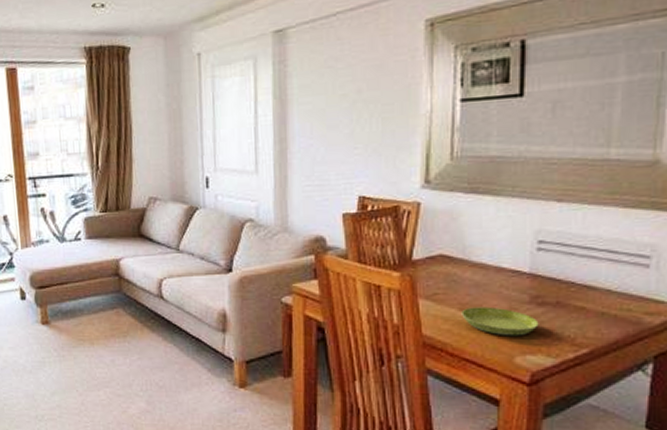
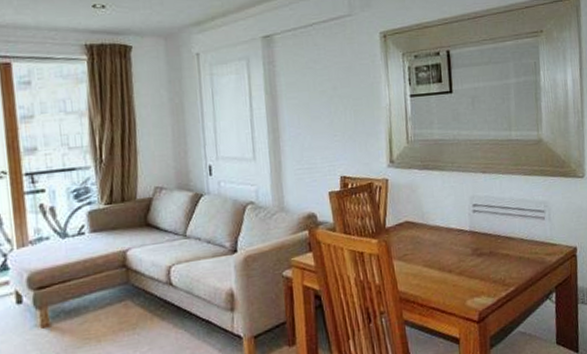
saucer: present [461,306,539,336] -> none [425,261,480,284]

